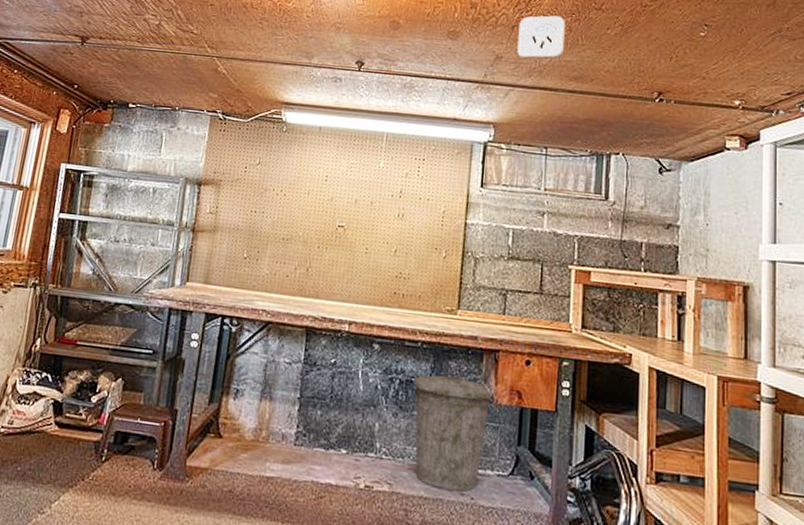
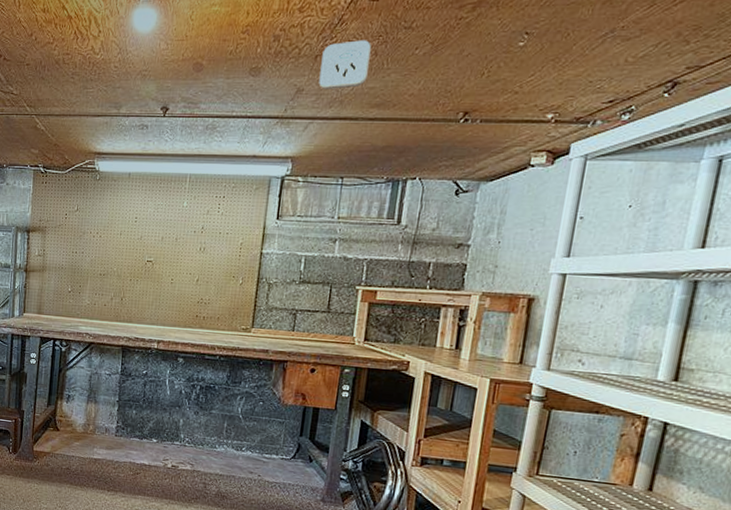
trash can: present [413,369,493,492] -> none [211,377,280,471]

